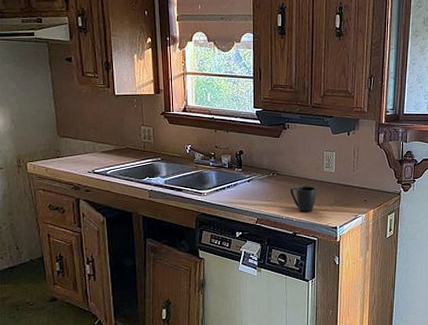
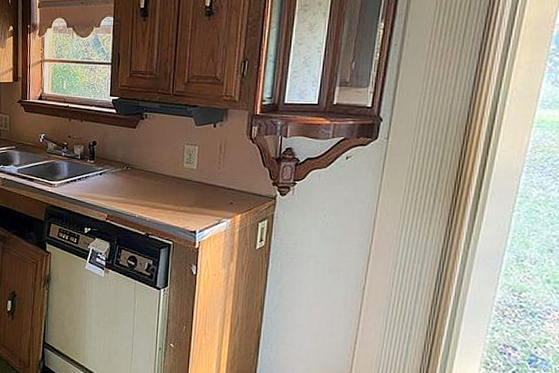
mug: present [290,186,317,212] -> none [145,182,175,212]

